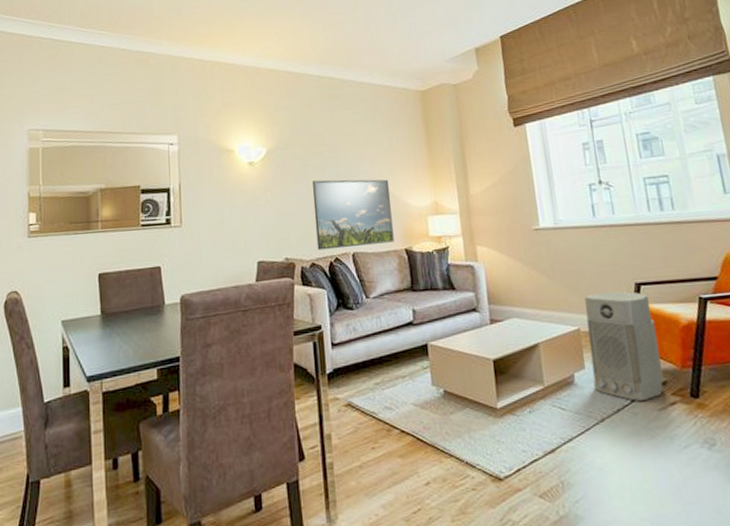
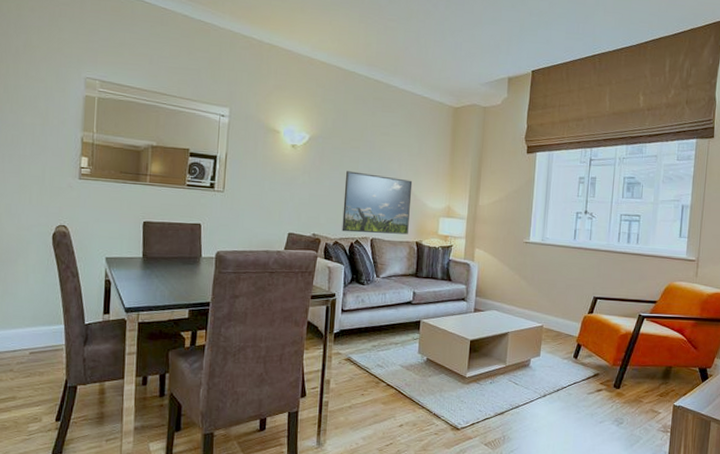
air purifier: present [584,291,664,402] -> none [544,300,602,386]

